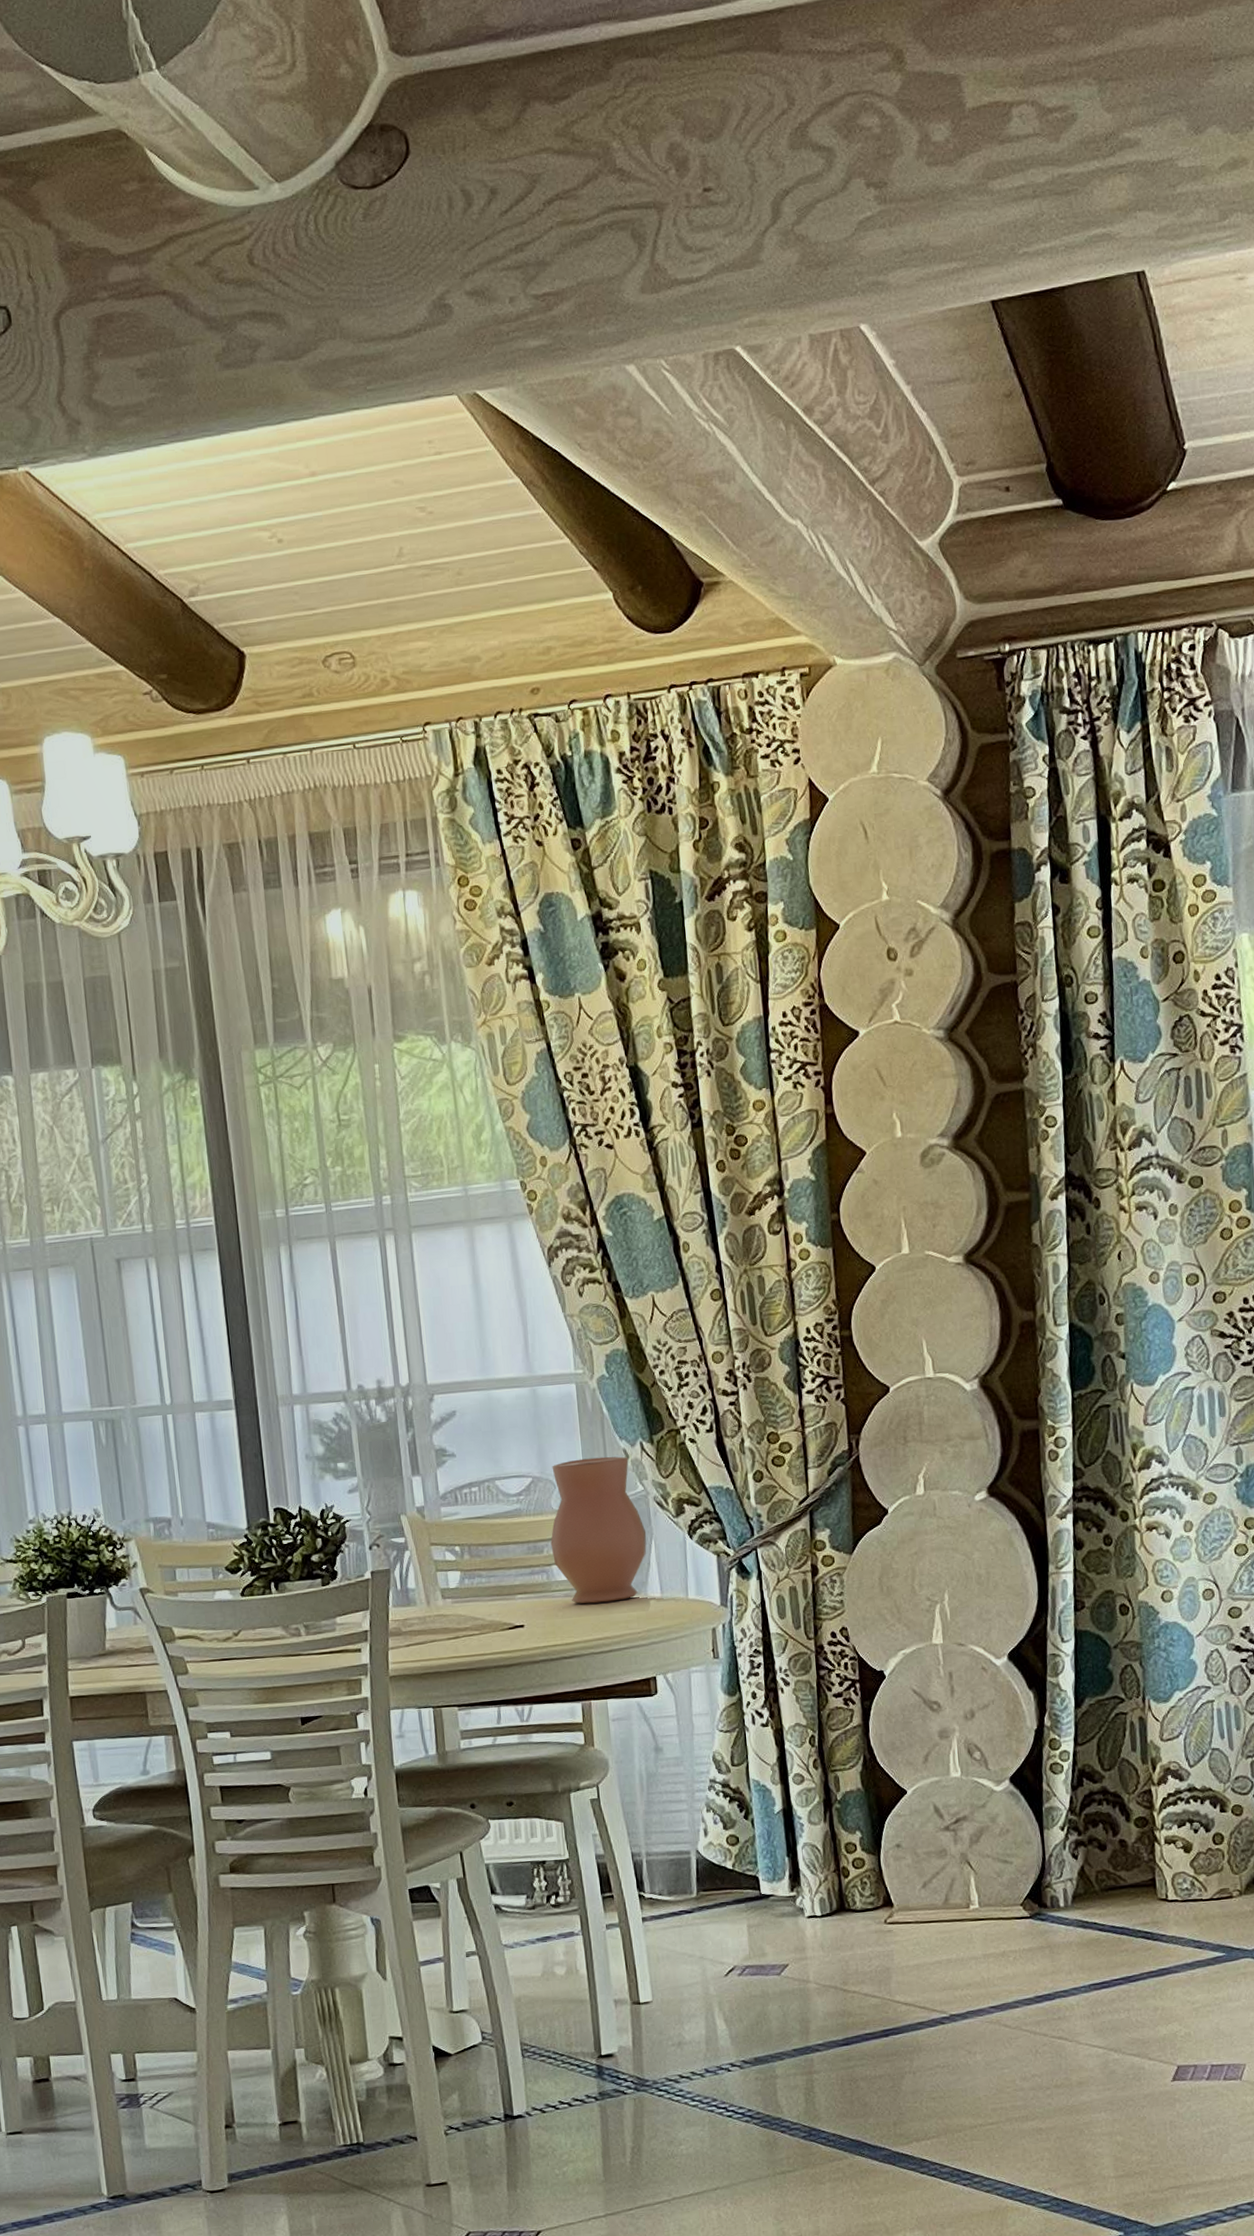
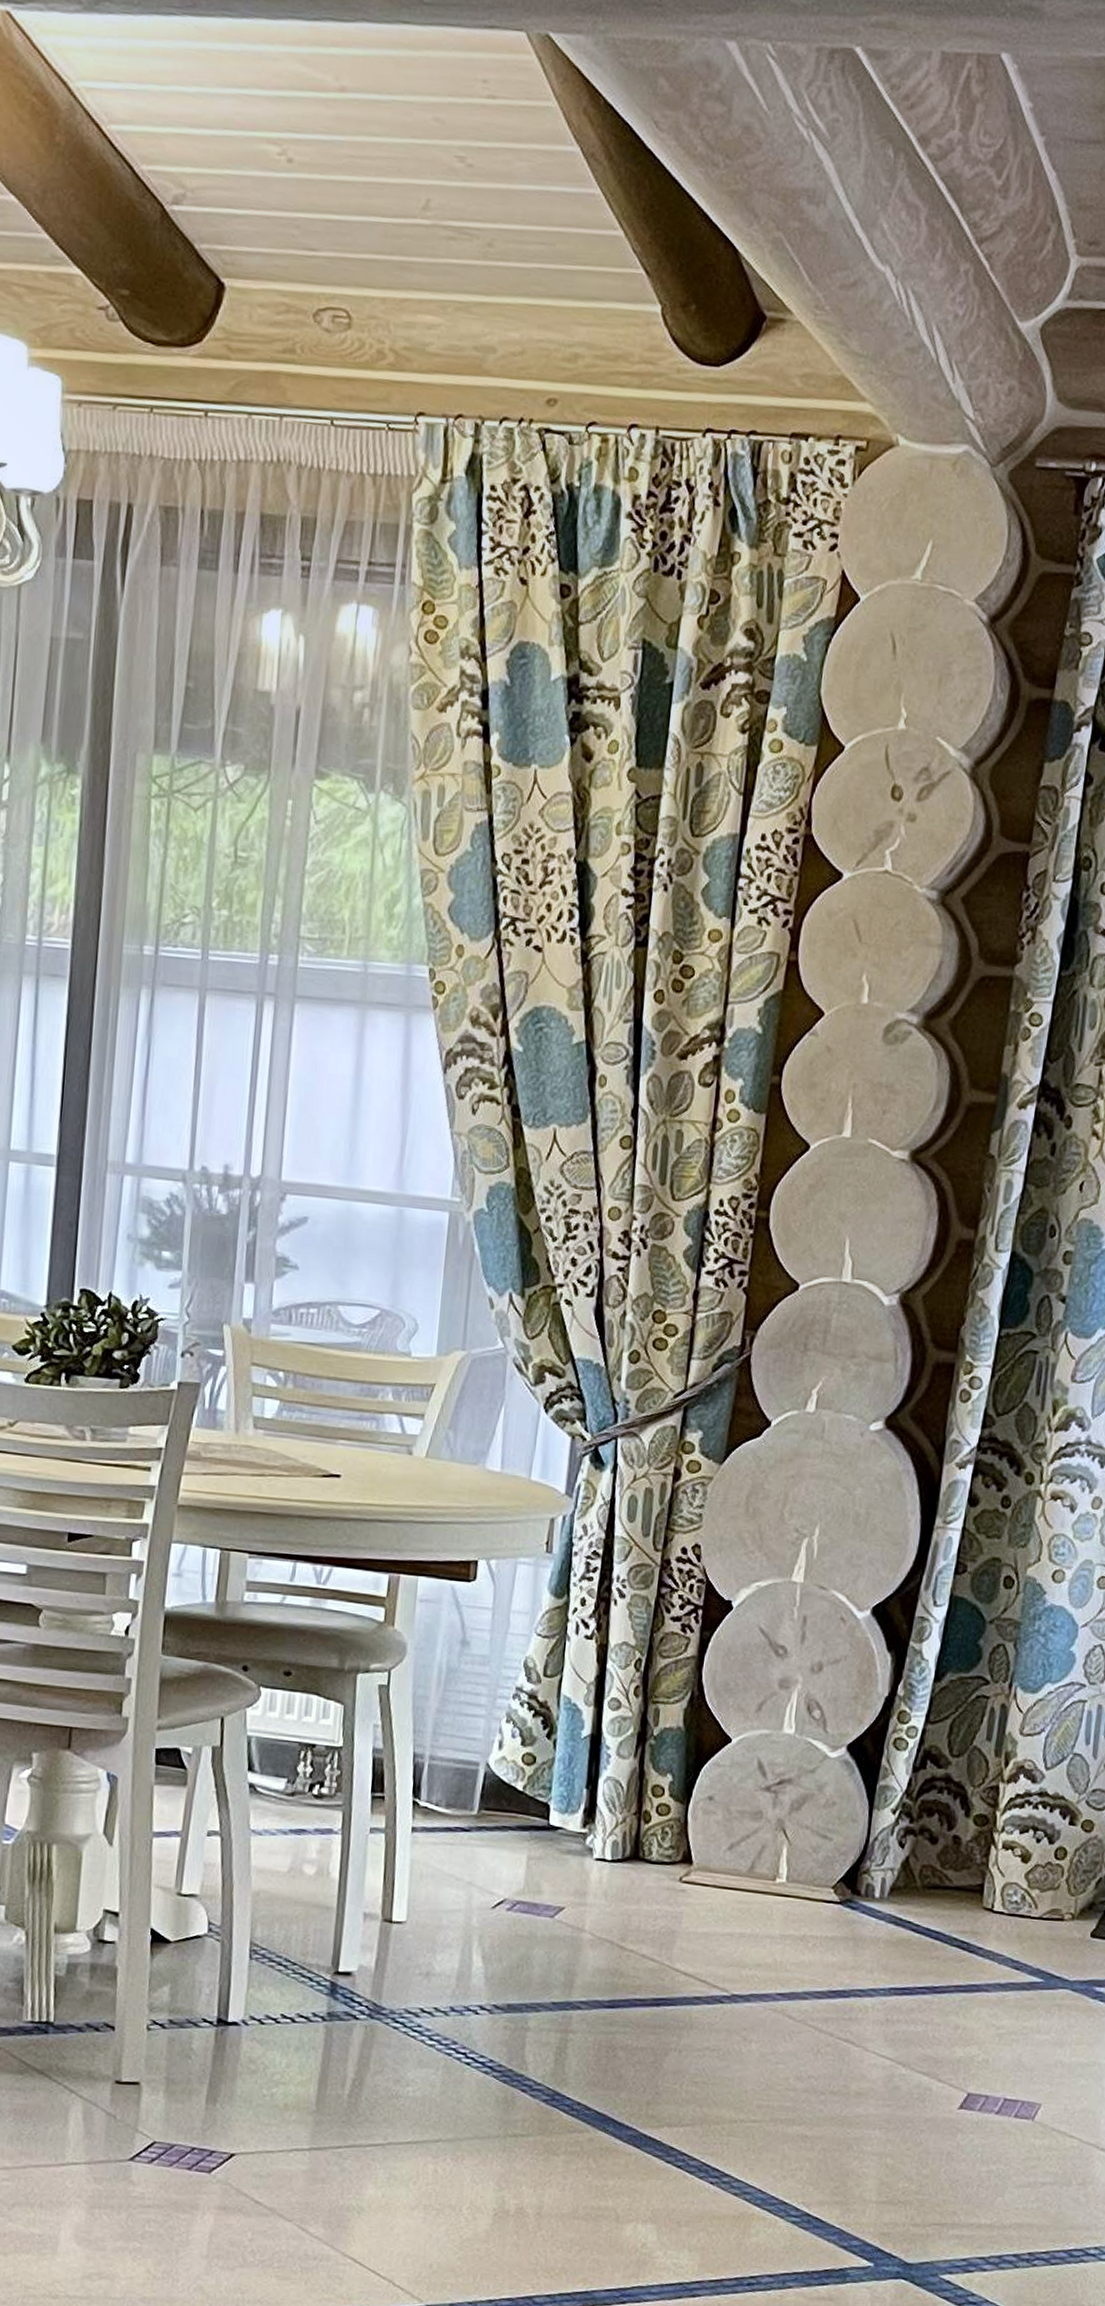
vase: present [550,1456,647,1605] -> none [387,1298,498,1468]

